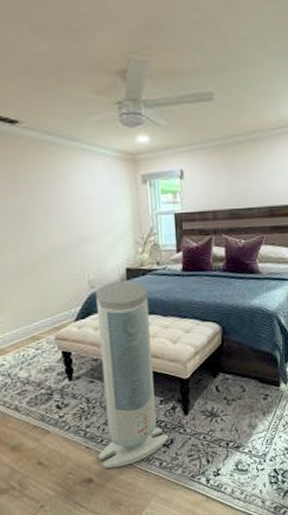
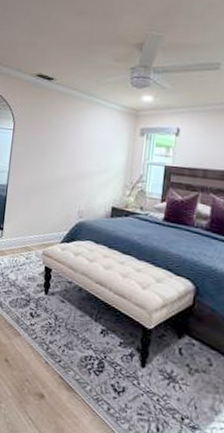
air purifier: present [96,280,169,469] -> none [54,216,127,397]

